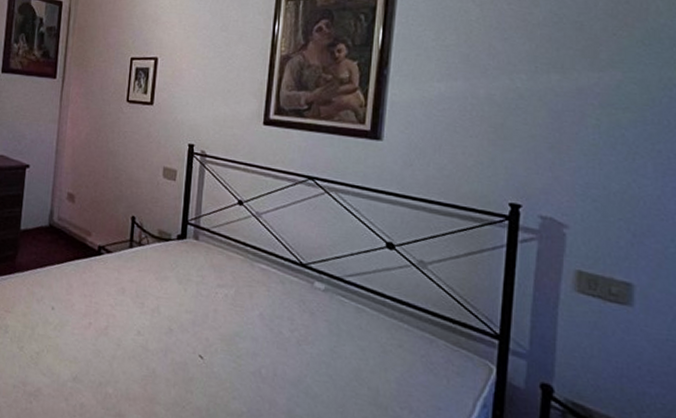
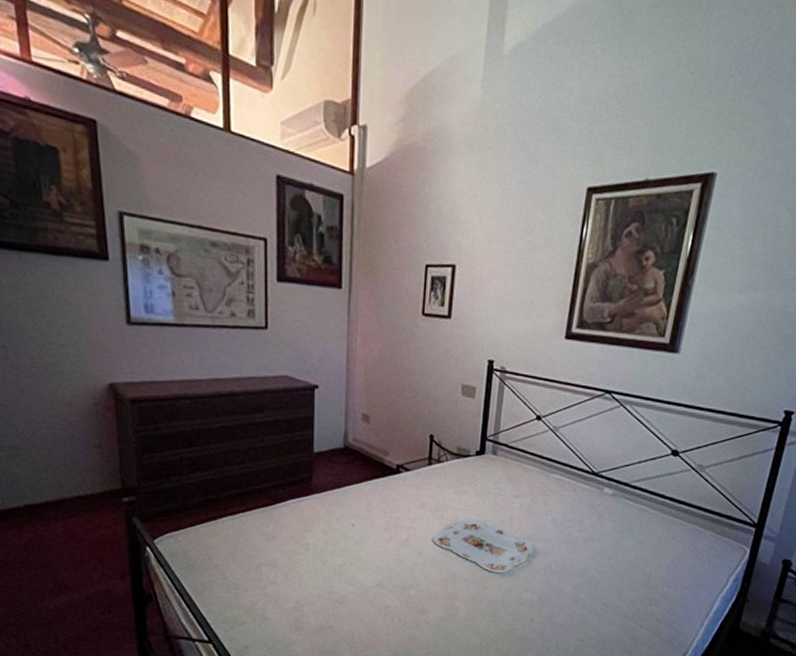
serving tray: none [131,308,241,376] -> present [432,518,534,574]

